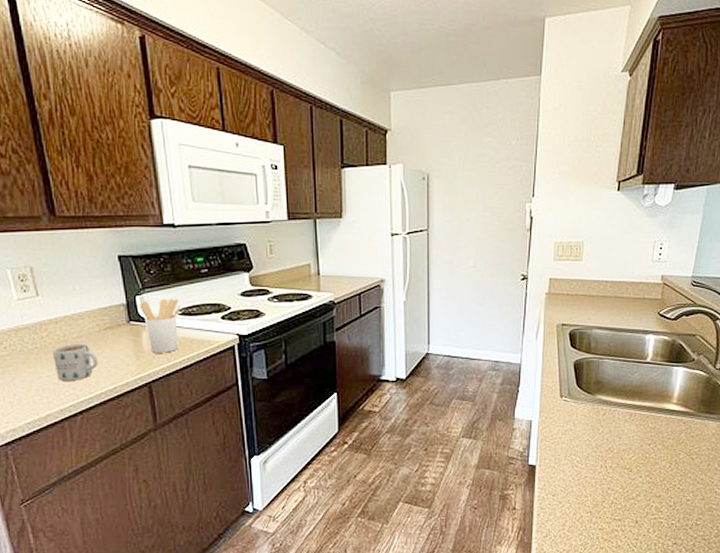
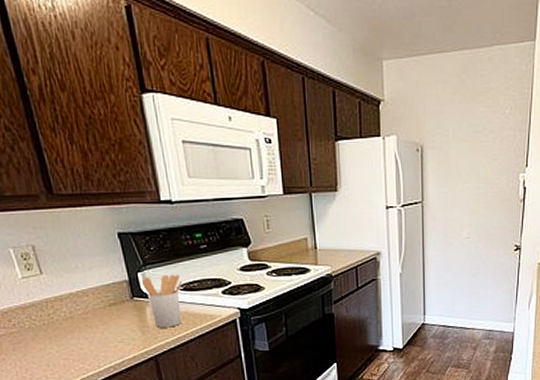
mug: present [52,343,99,382] -> none [59,319,106,357]

